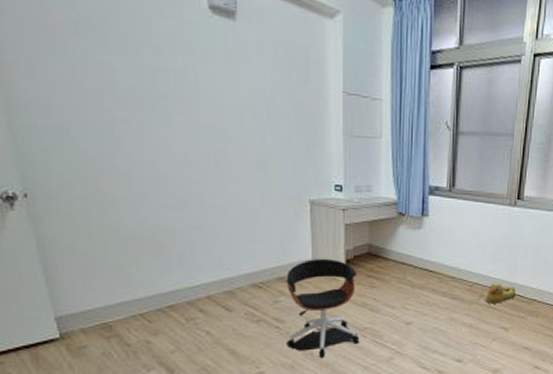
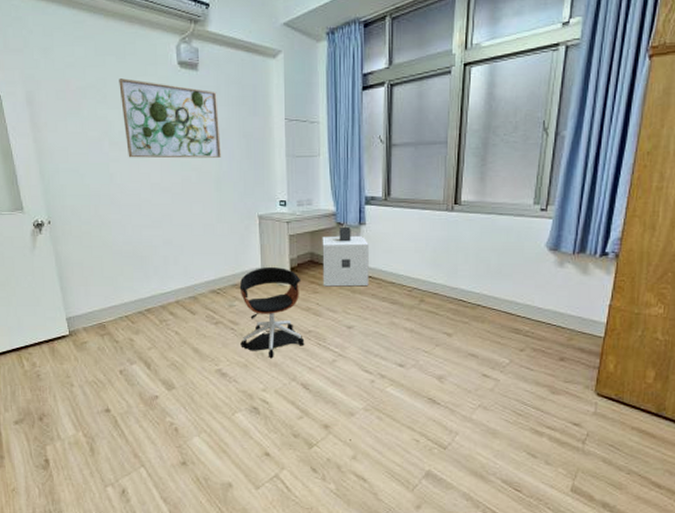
wall art: none [126,16,265,130] -> present [119,78,221,159]
air purifier: none [381,218,431,281] -> present [322,227,369,287]
rubber duck: present [484,281,517,304] -> none [425,286,459,309]

